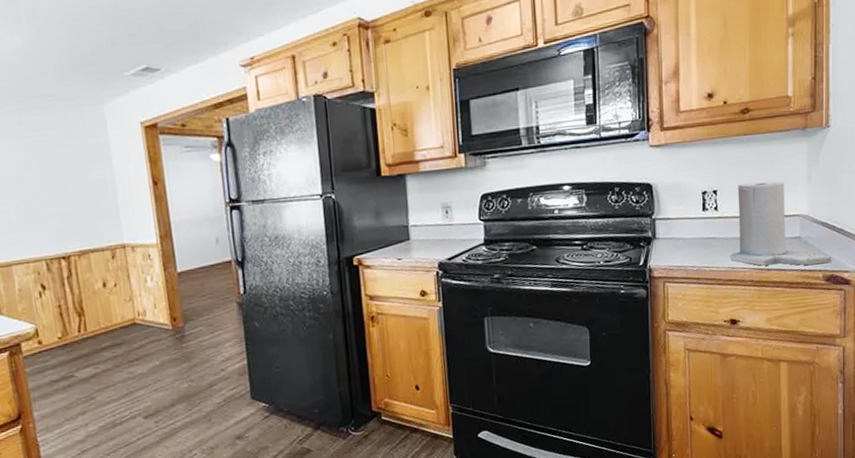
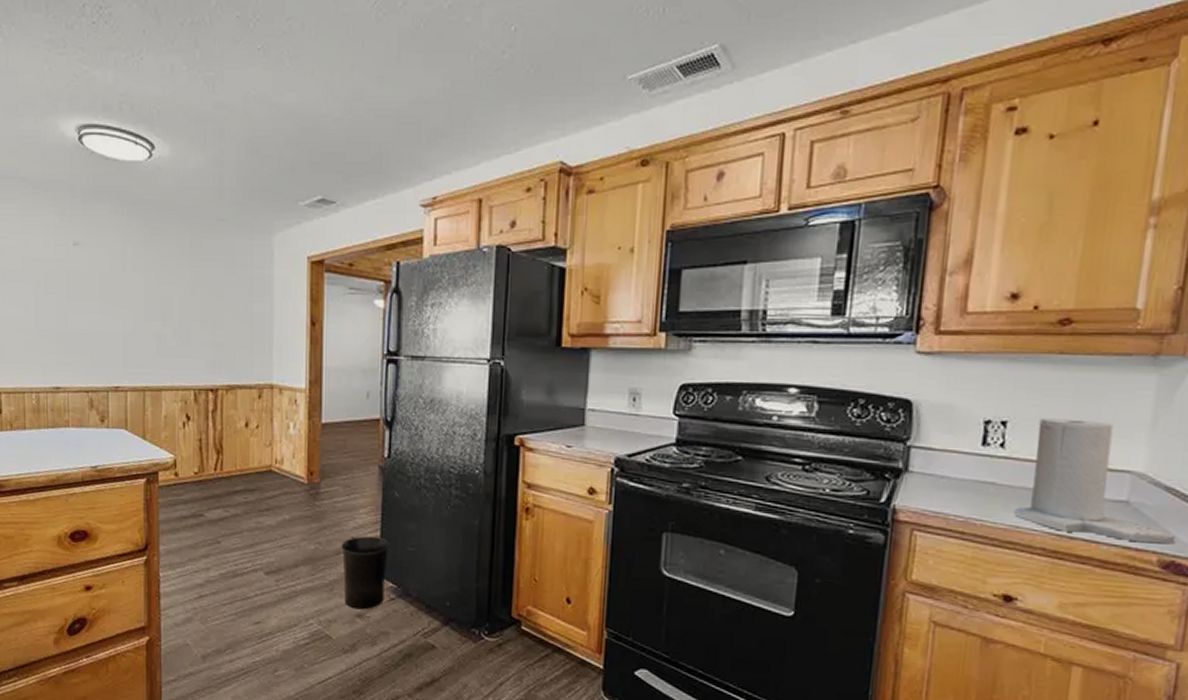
waste bin: none [212,364,259,433] -> present [341,536,390,610]

